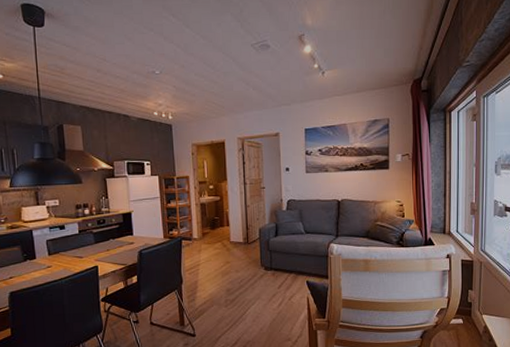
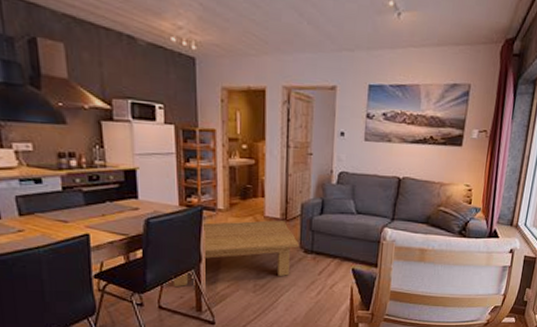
coffee table: none [160,244,261,305] -> present [172,220,300,286]

